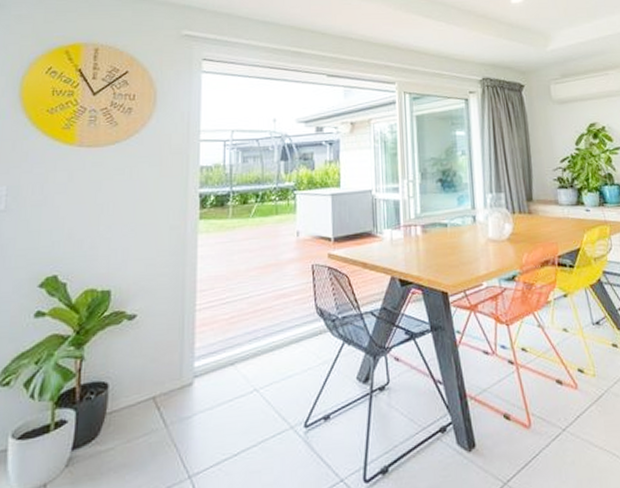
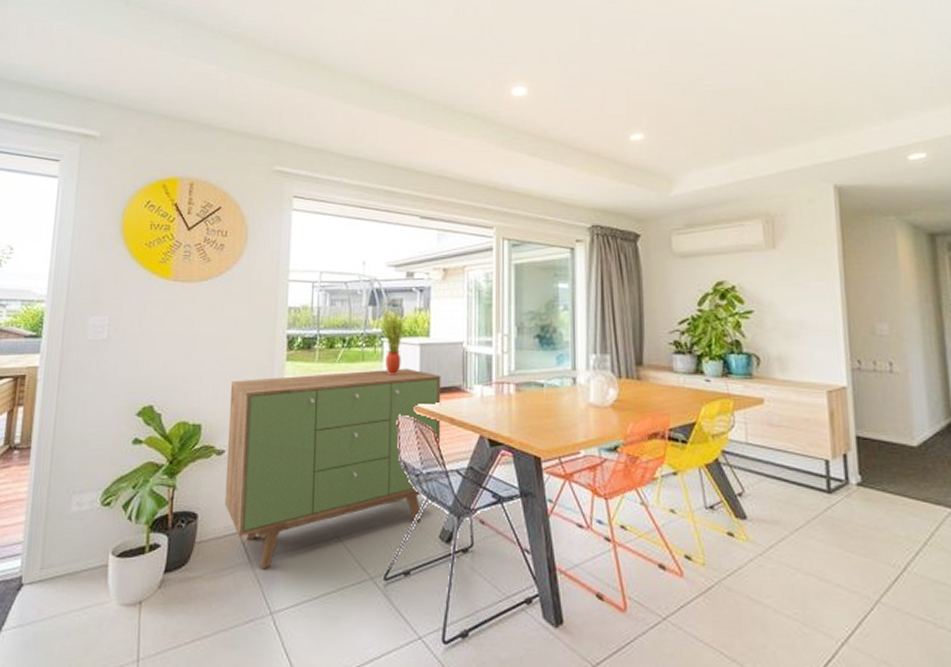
sideboard: none [137,218,355,433] -> present [224,368,441,570]
potted plant: none [291,162,318,226] -> present [379,308,407,376]

